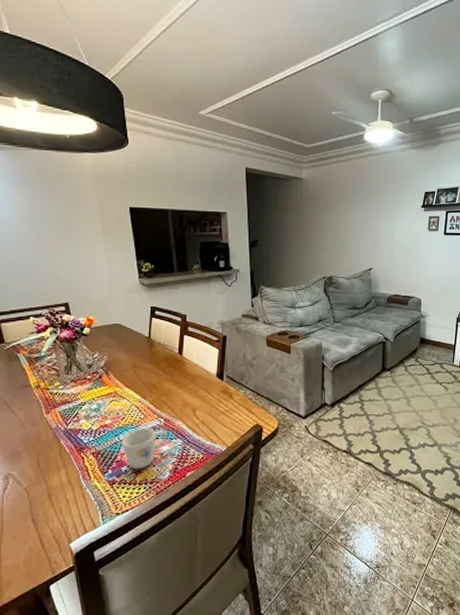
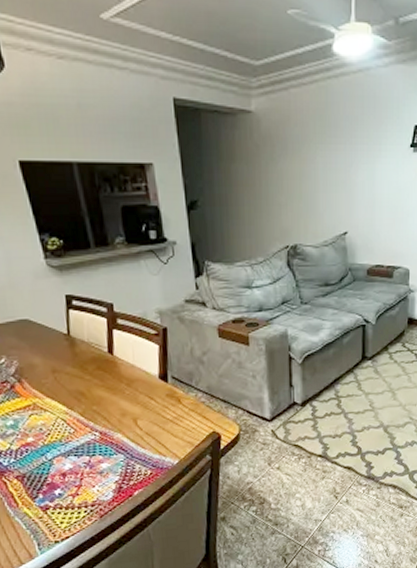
mug: present [122,427,167,470] -> none [50,443,106,492]

